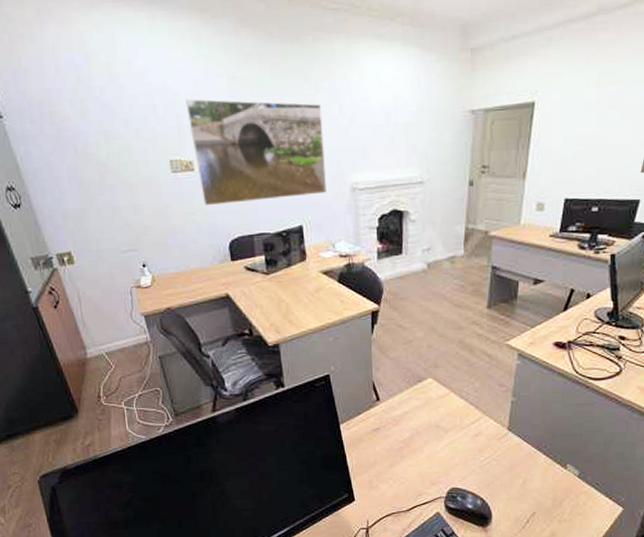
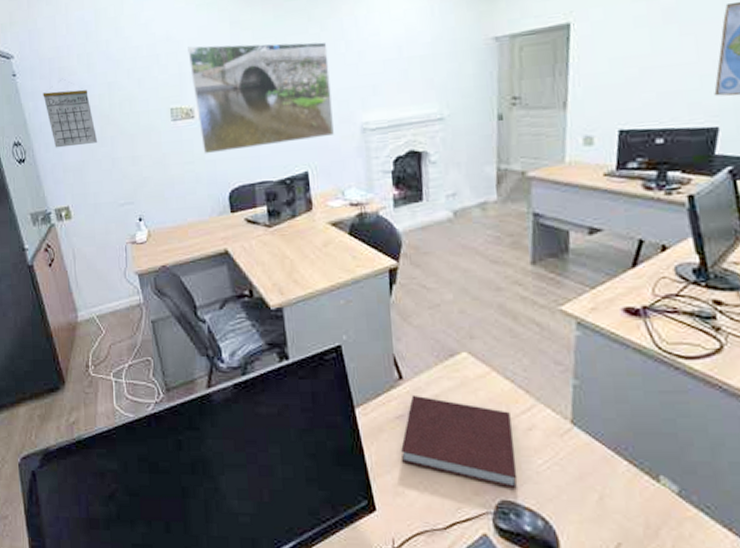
calendar: none [34,124,97,195] -> present [43,79,98,148]
notebook: none [376,412,465,479] -> present [401,394,518,489]

